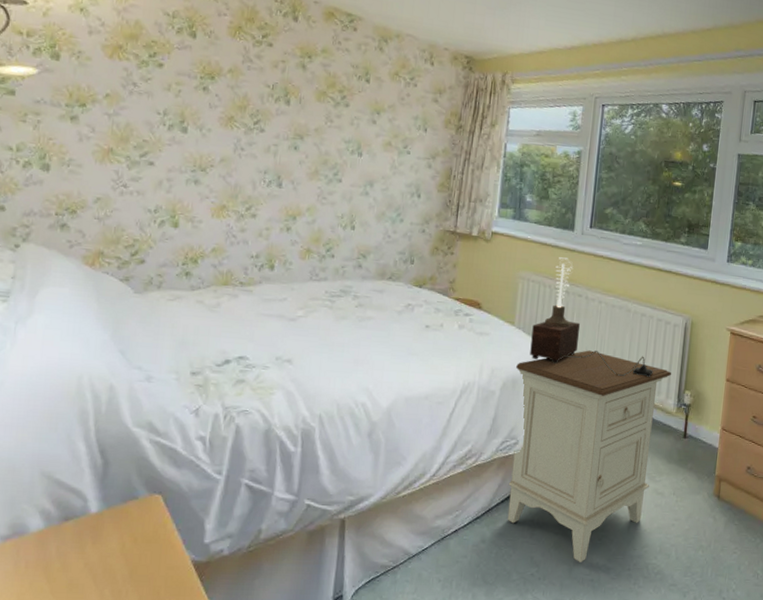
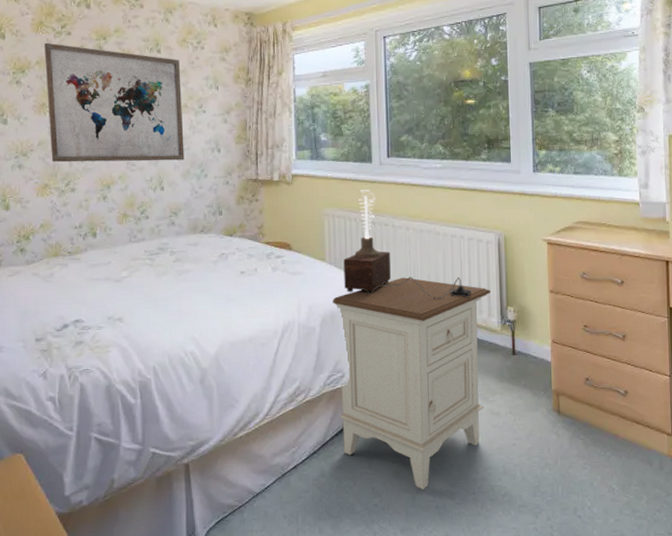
wall art: none [233,50,389,201] -> present [44,42,185,163]

